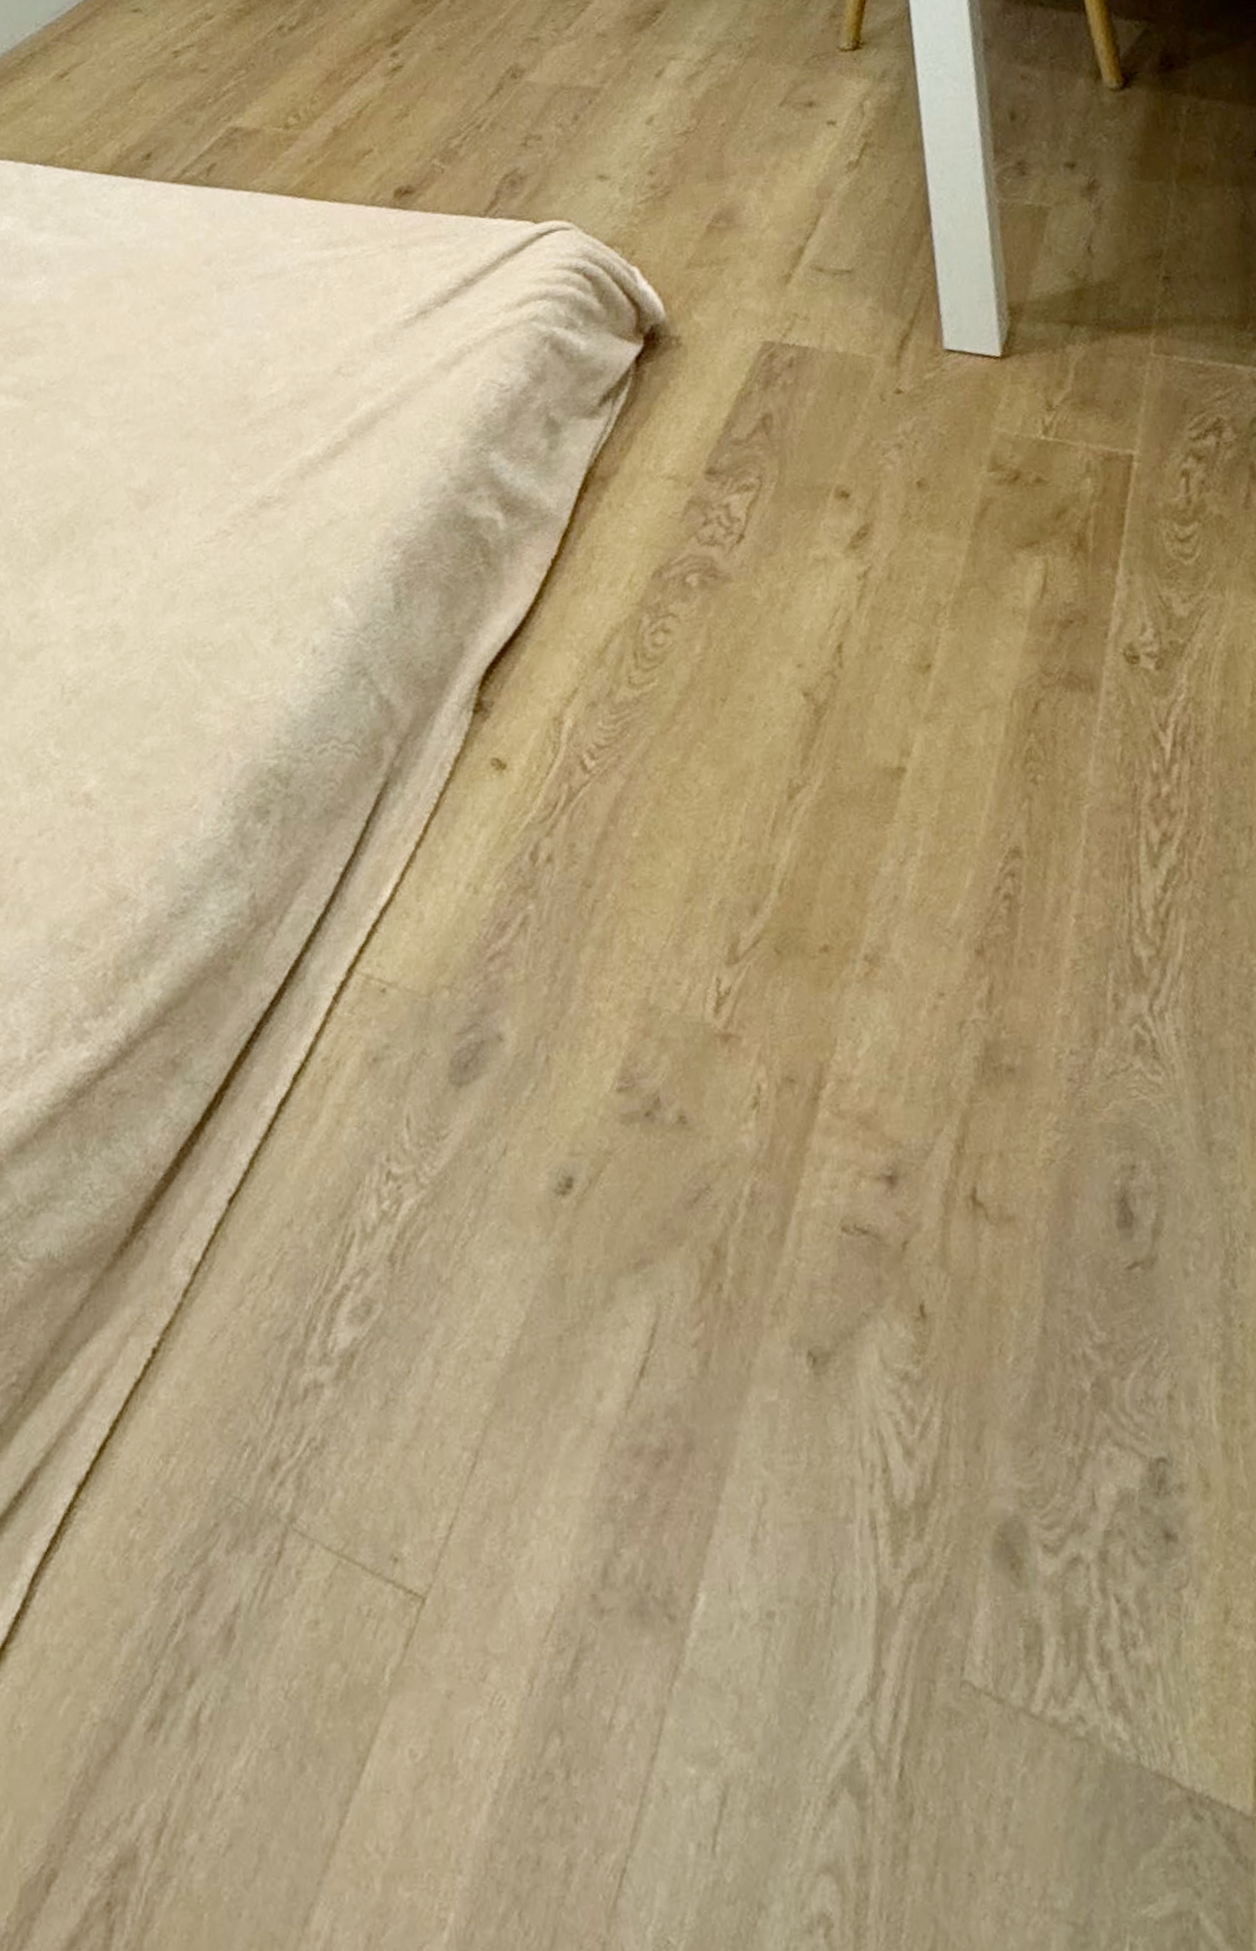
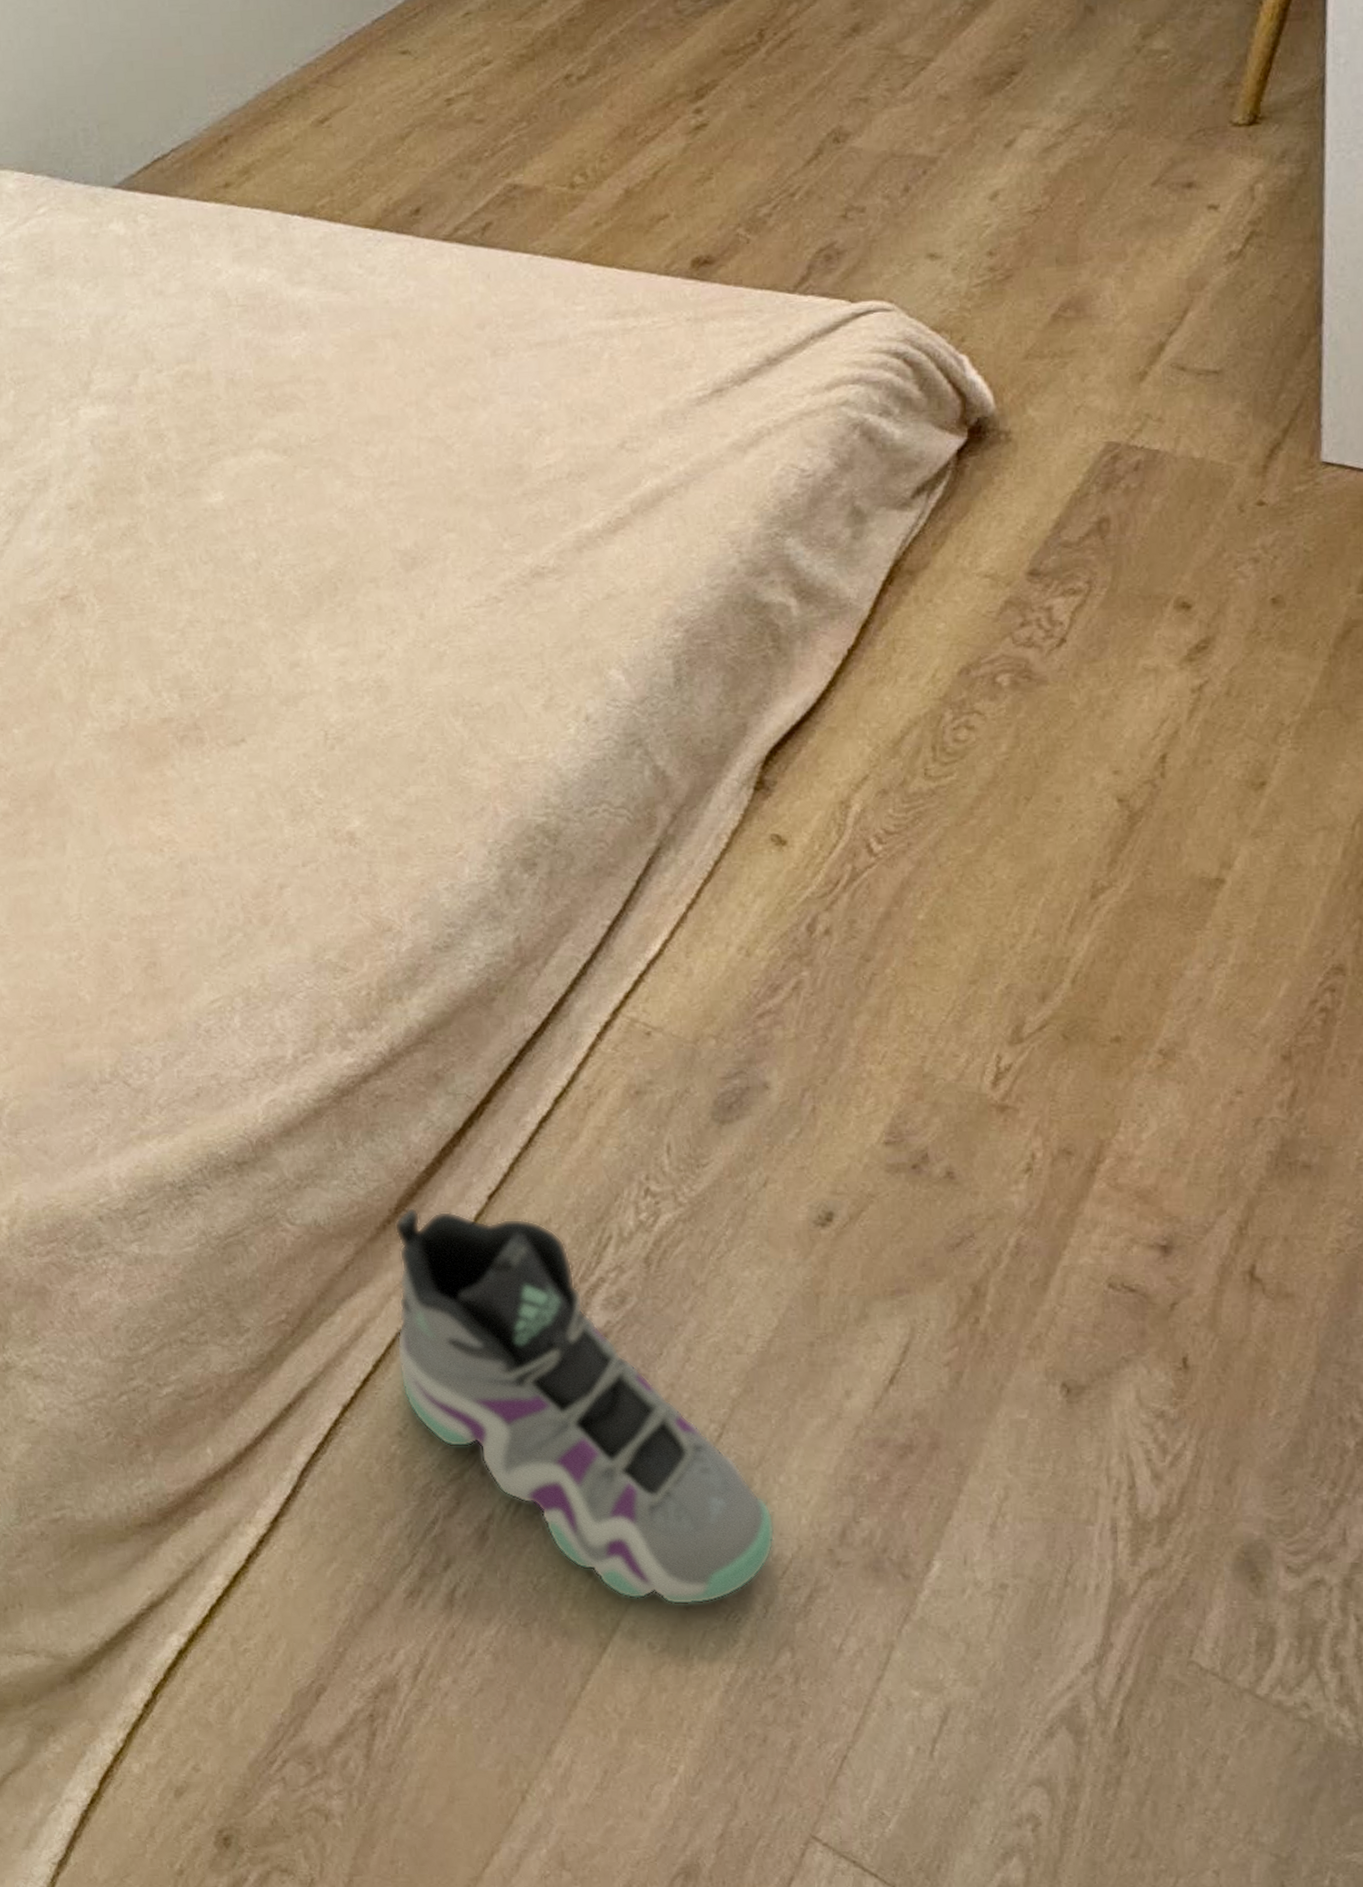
sneaker: none [131,1223,537,1695] -> present [394,1207,776,1605]

